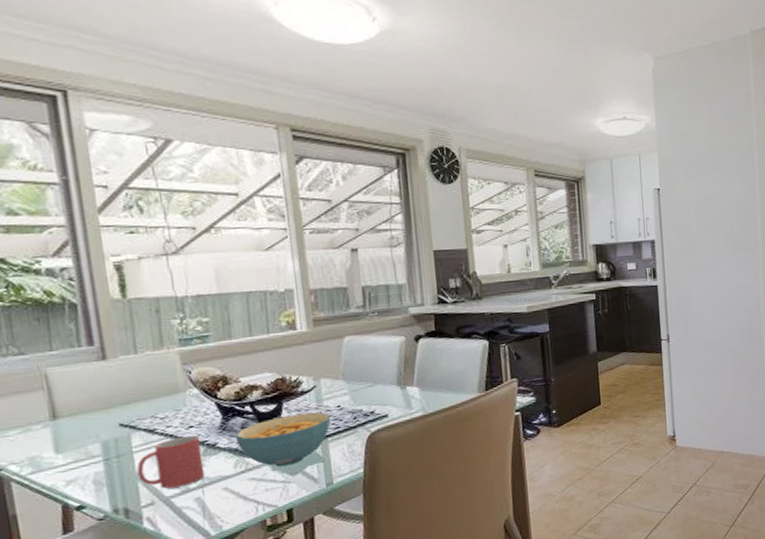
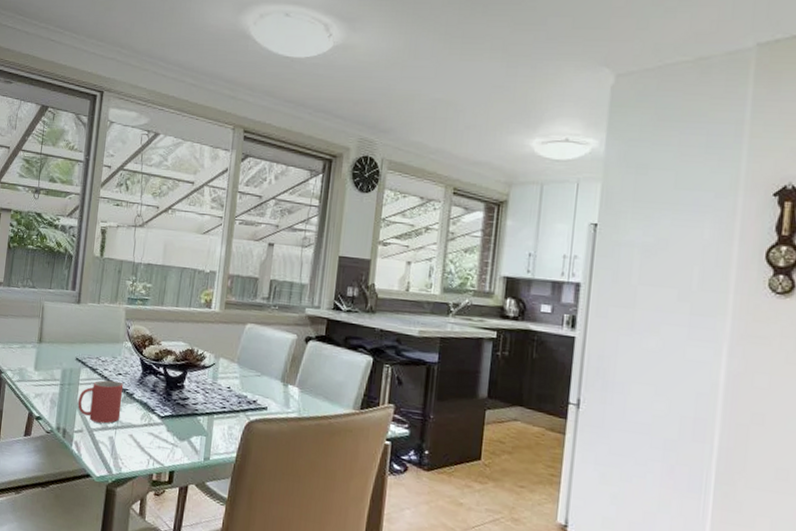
cereal bowl: present [235,412,331,467] -> none [147,384,221,431]

